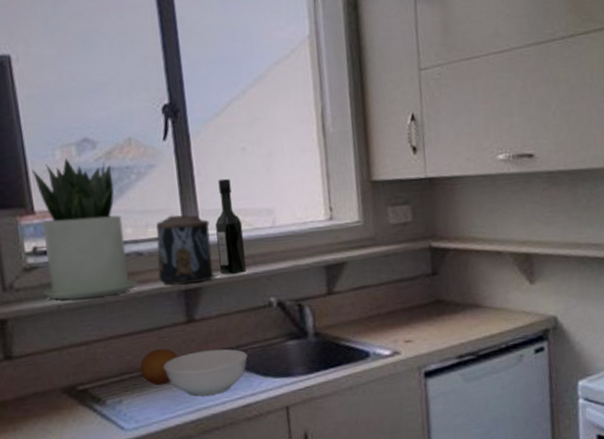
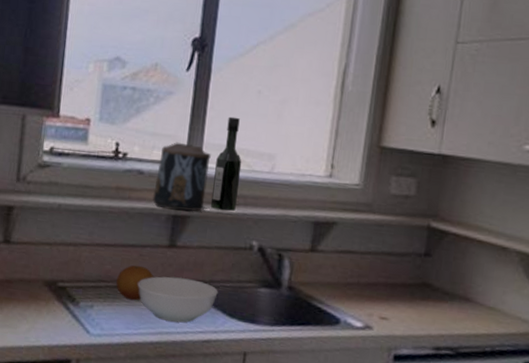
planter: present [32,158,138,301] -> none [49,72,134,206]

